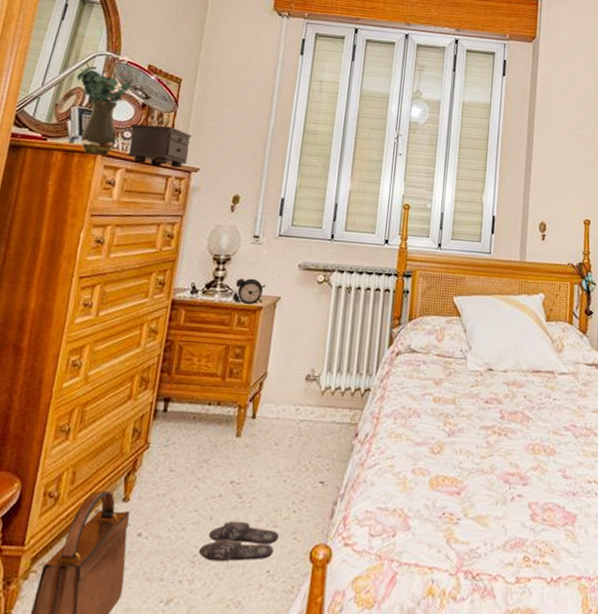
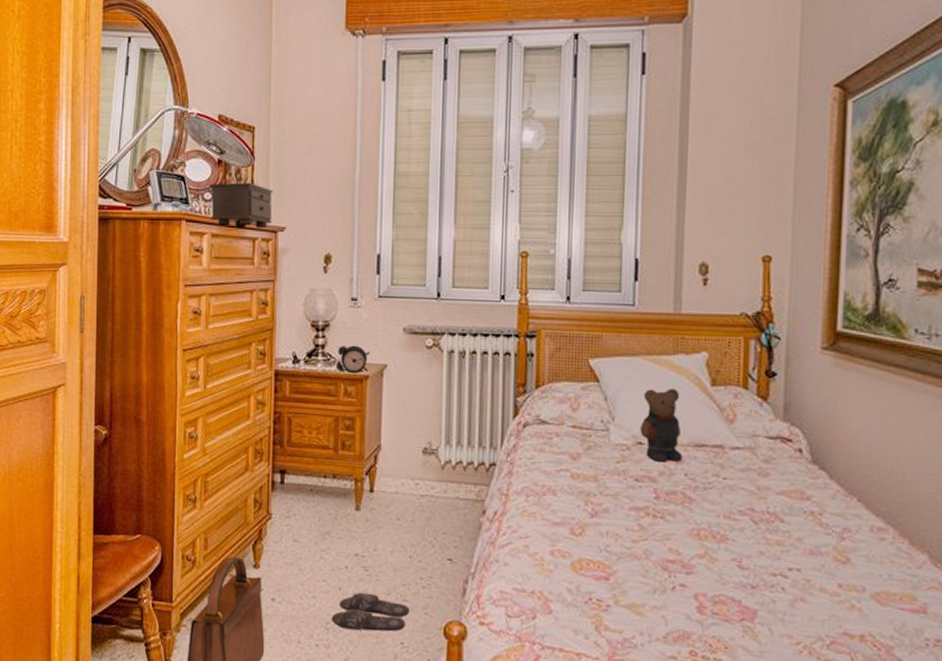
vase: present [76,62,134,156] -> none [150,120,206,221]
teddy bear: none [491,323,523,386] -> present [640,388,683,462]

